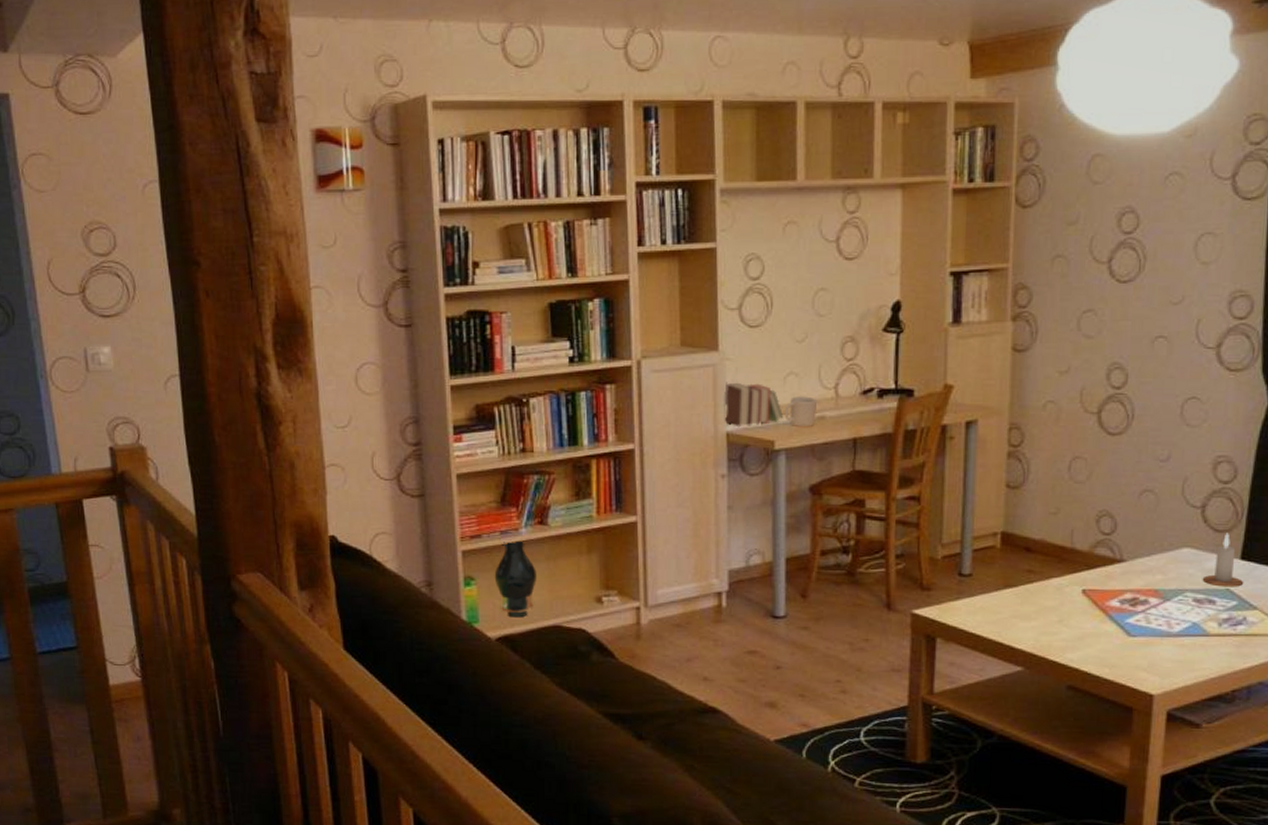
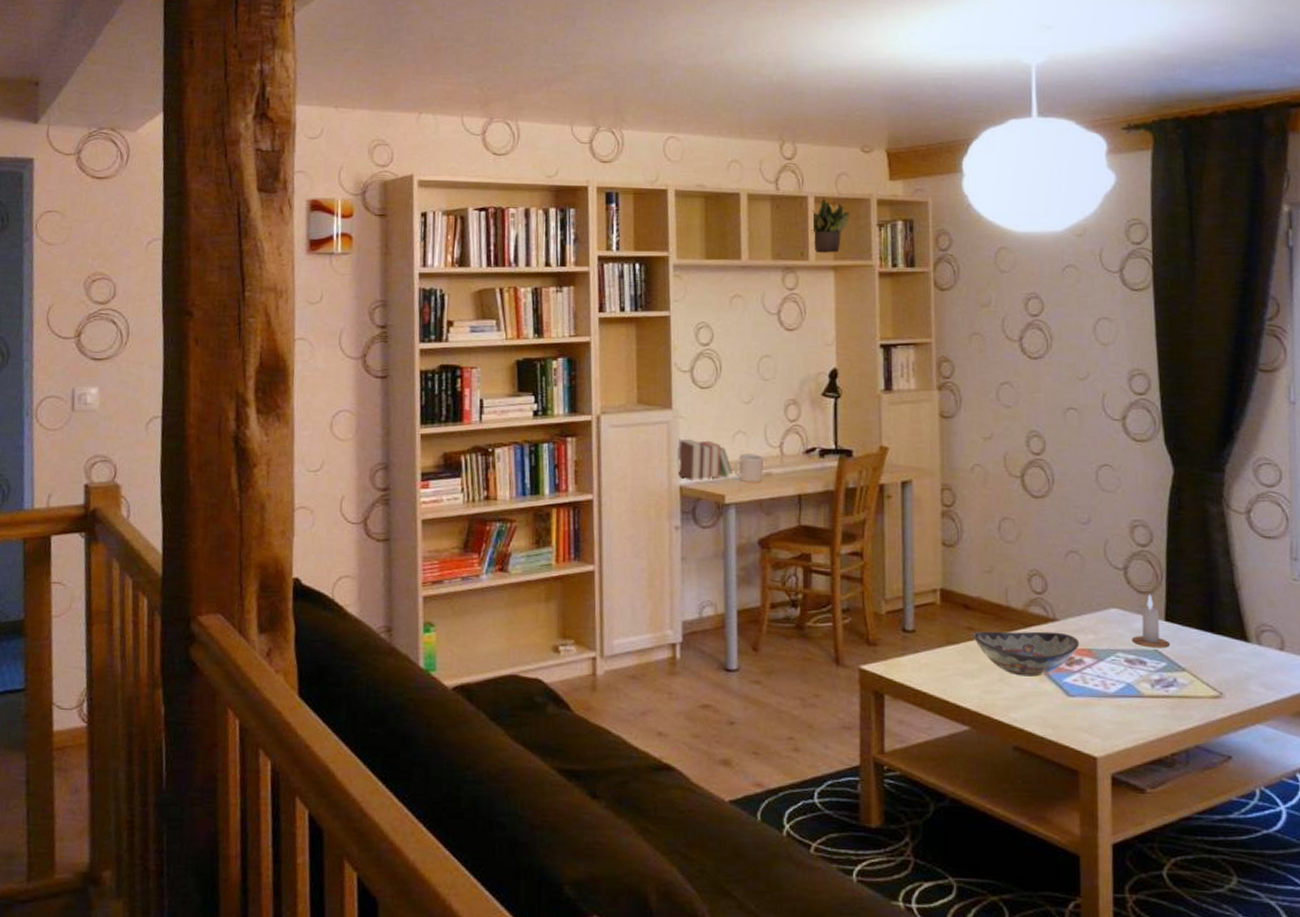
vase: present [494,542,536,618] -> none [453,588,495,666]
potted plant: none [877,103,922,169] -> present [811,198,849,253]
decorative bowl: none [1032,573,1146,618] -> present [972,631,1080,677]

